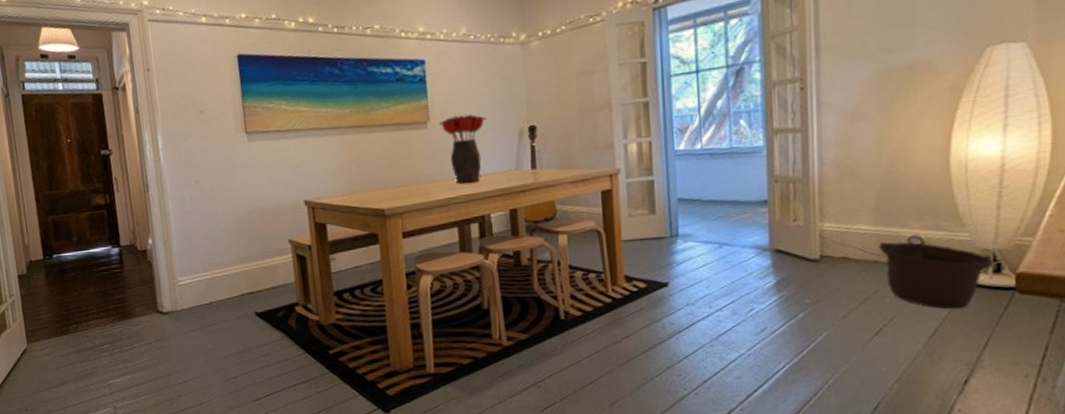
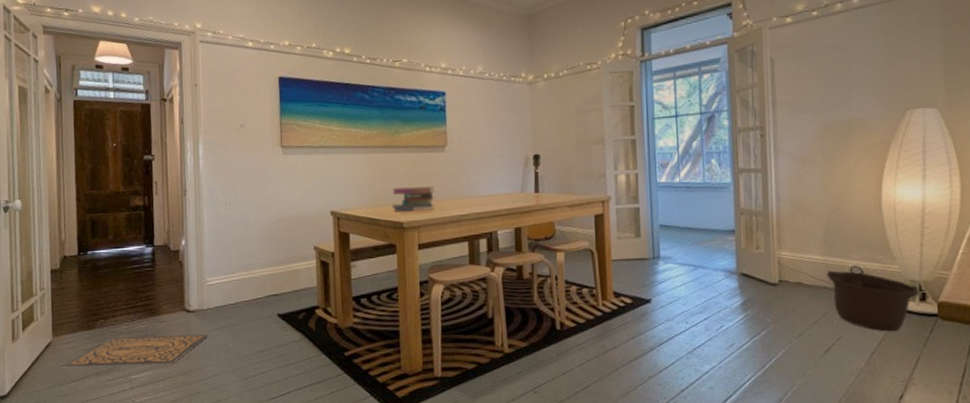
doormat: none [39,336,185,375] -> present [61,335,208,368]
books: none [370,167,418,199] -> present [392,186,435,212]
bouquet: present [439,114,487,185] -> none [456,142,497,204]

